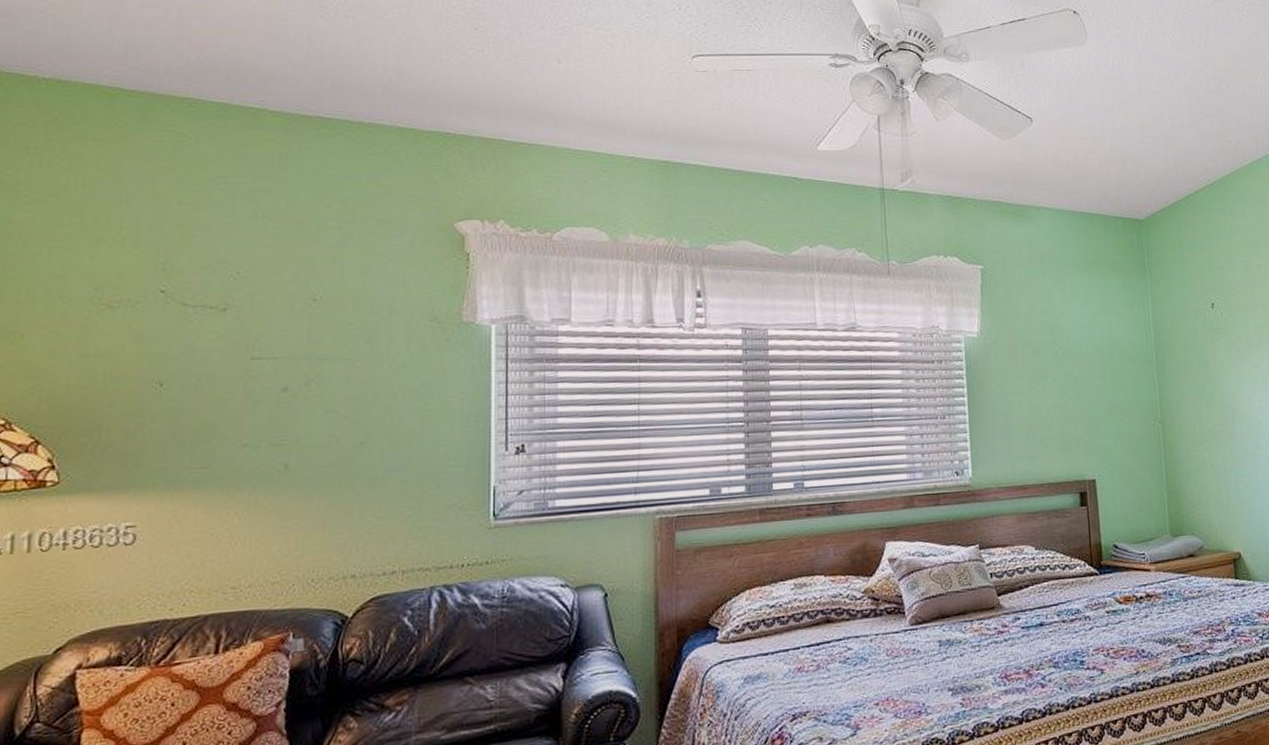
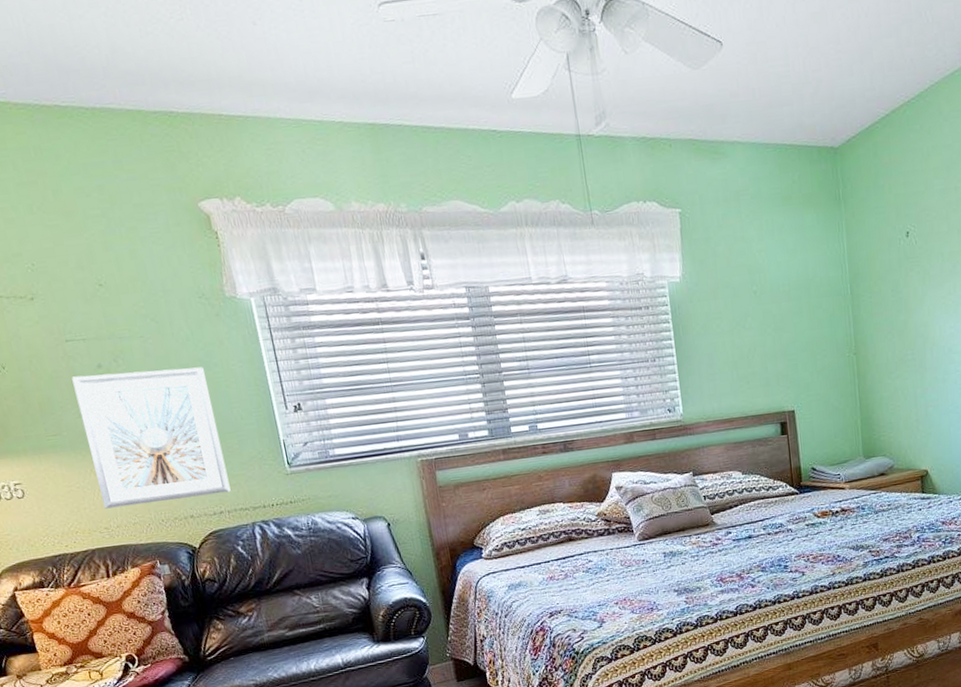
picture frame: none [239,397,415,563] -> present [71,367,231,509]

